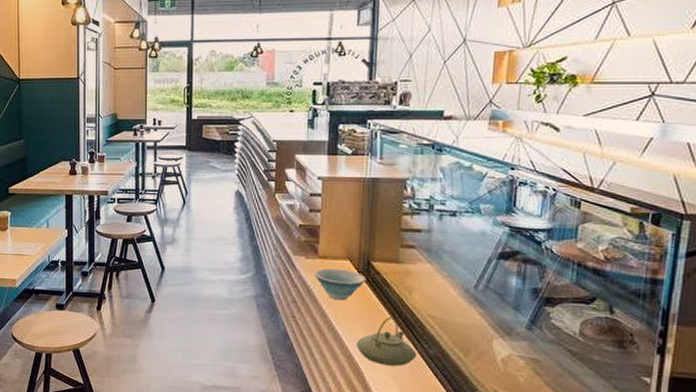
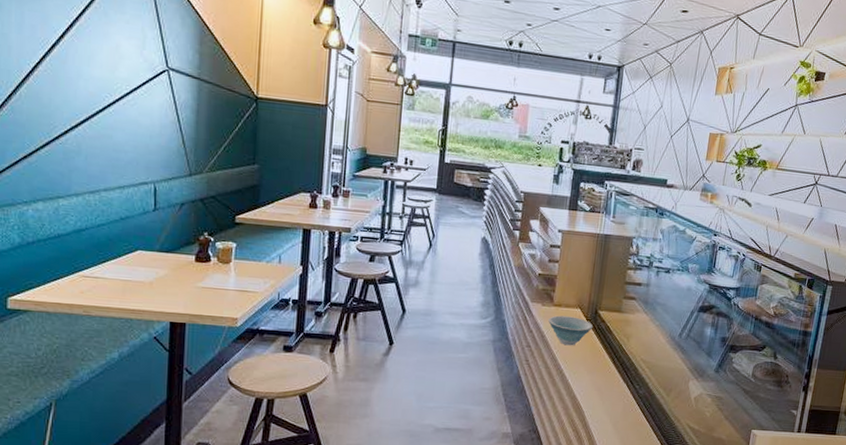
teapot: present [356,317,417,366] -> none [580,361,630,405]

